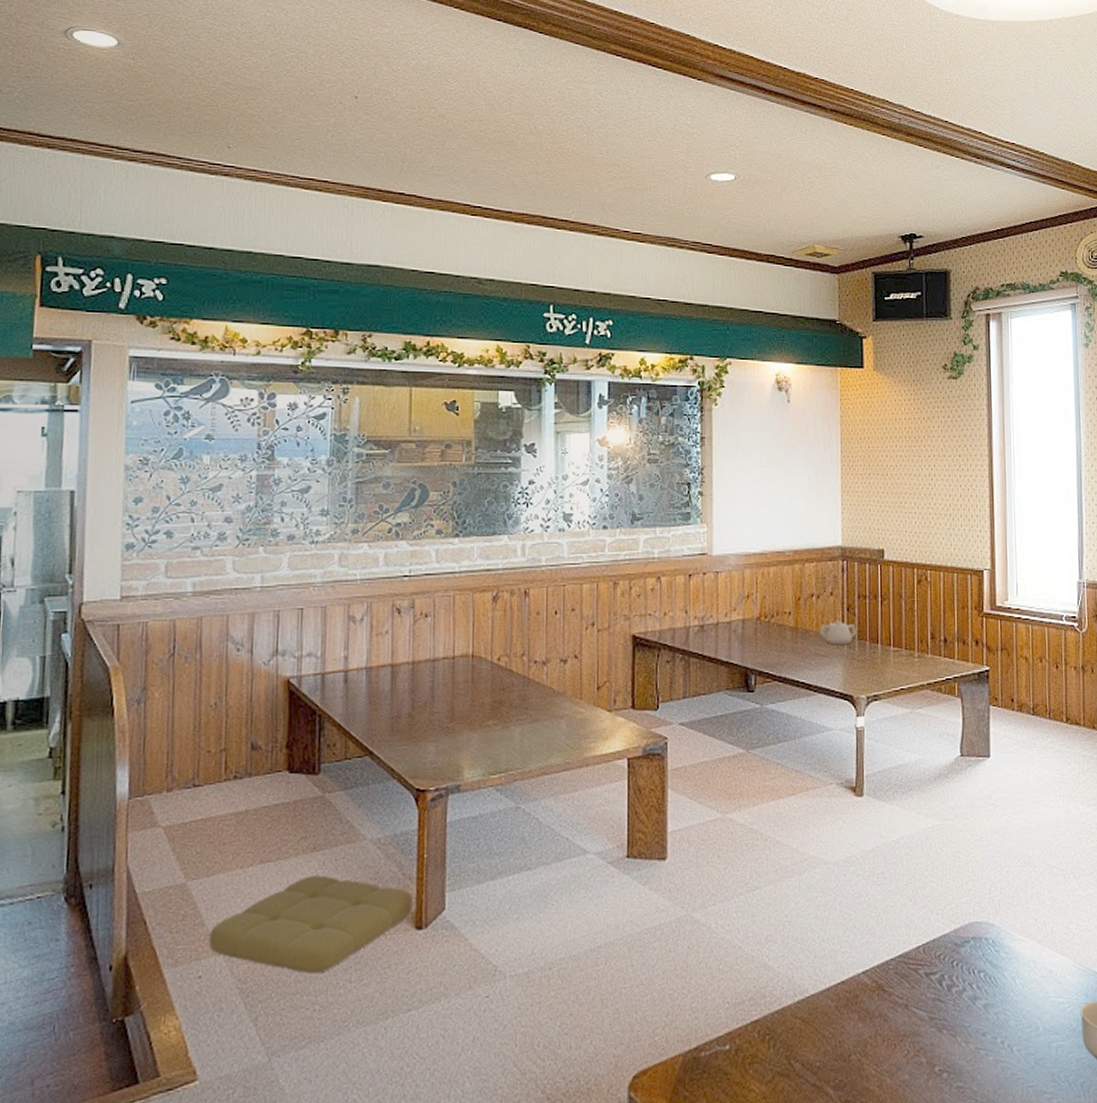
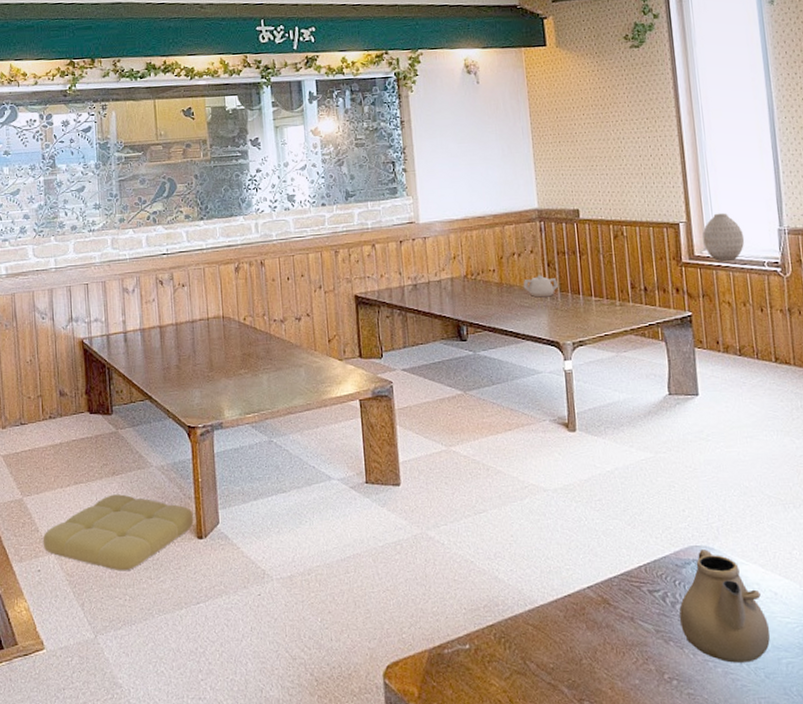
teapot: none [955,926,1043,1050] -> present [679,549,770,663]
vase: none [1005,561,1046,614] -> present [702,213,745,262]

